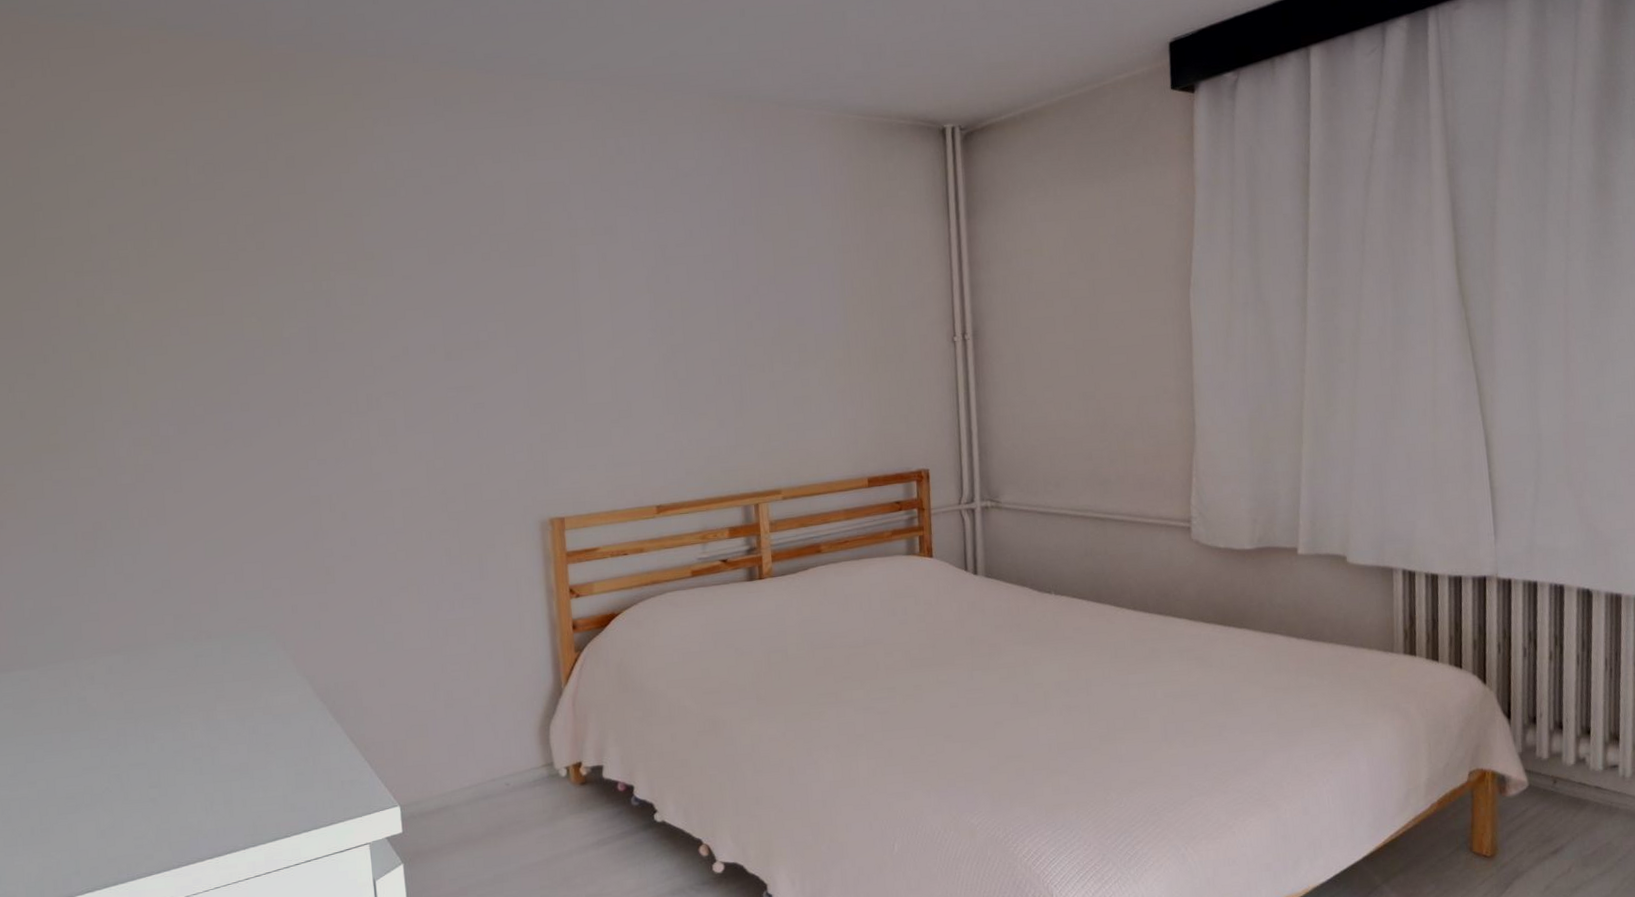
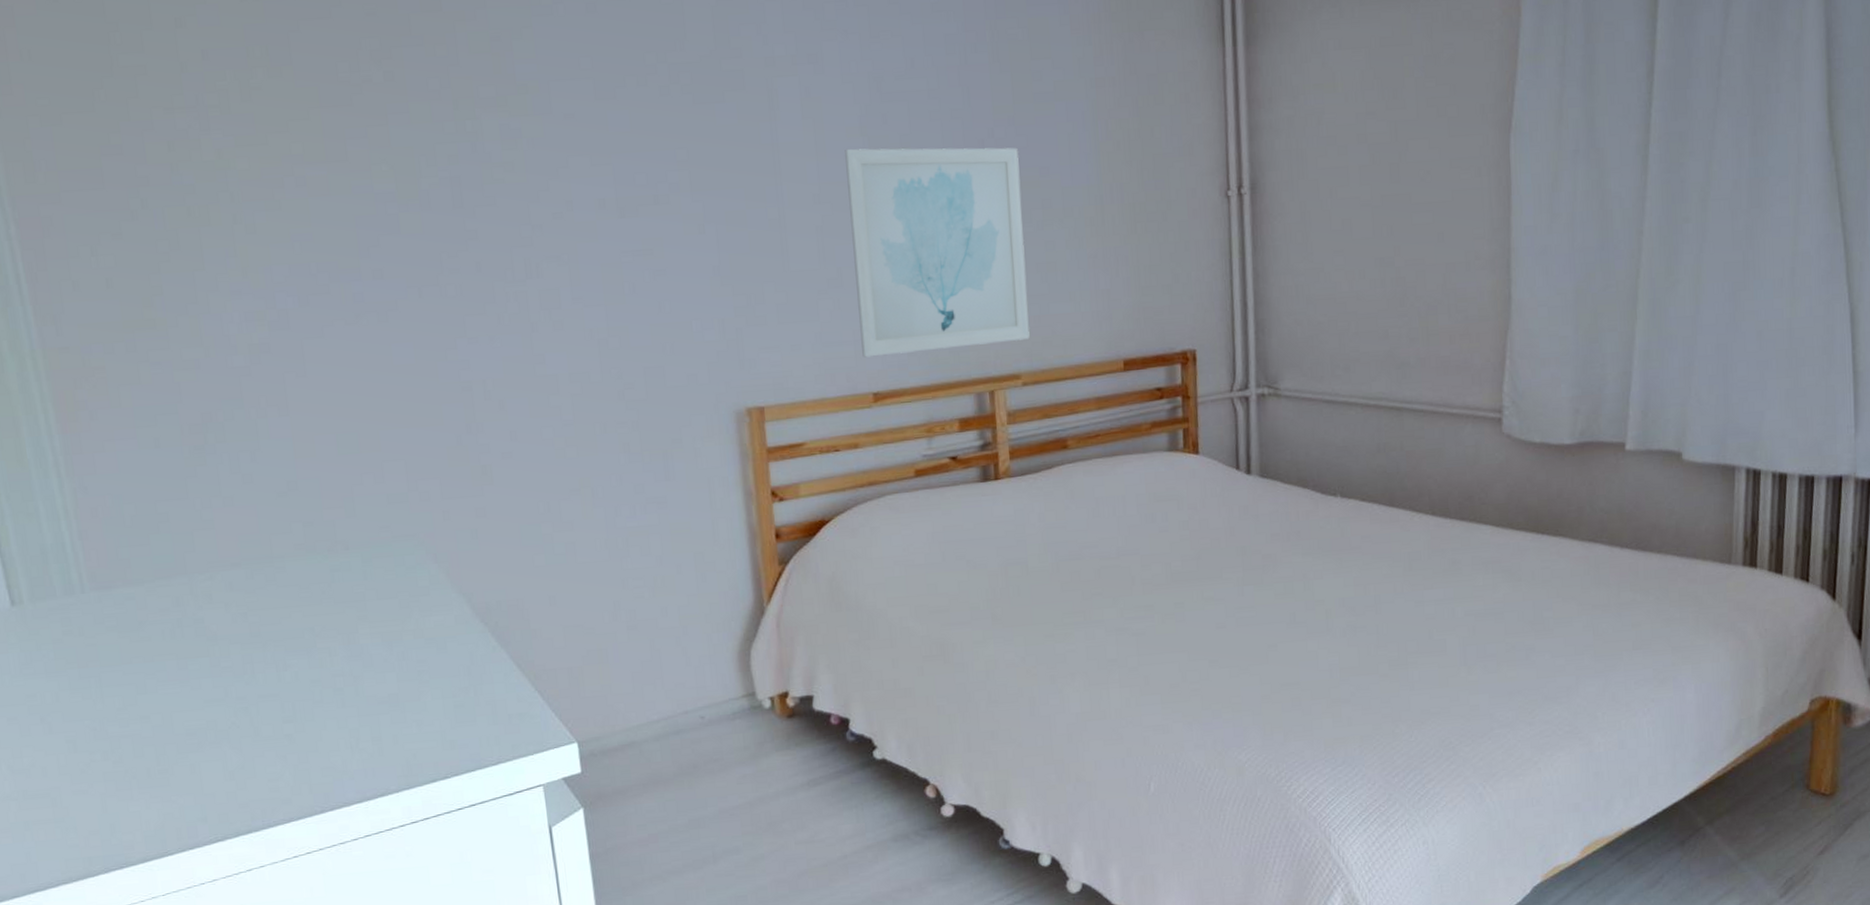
wall art: none [634,302,789,476] -> present [845,147,1030,358]

